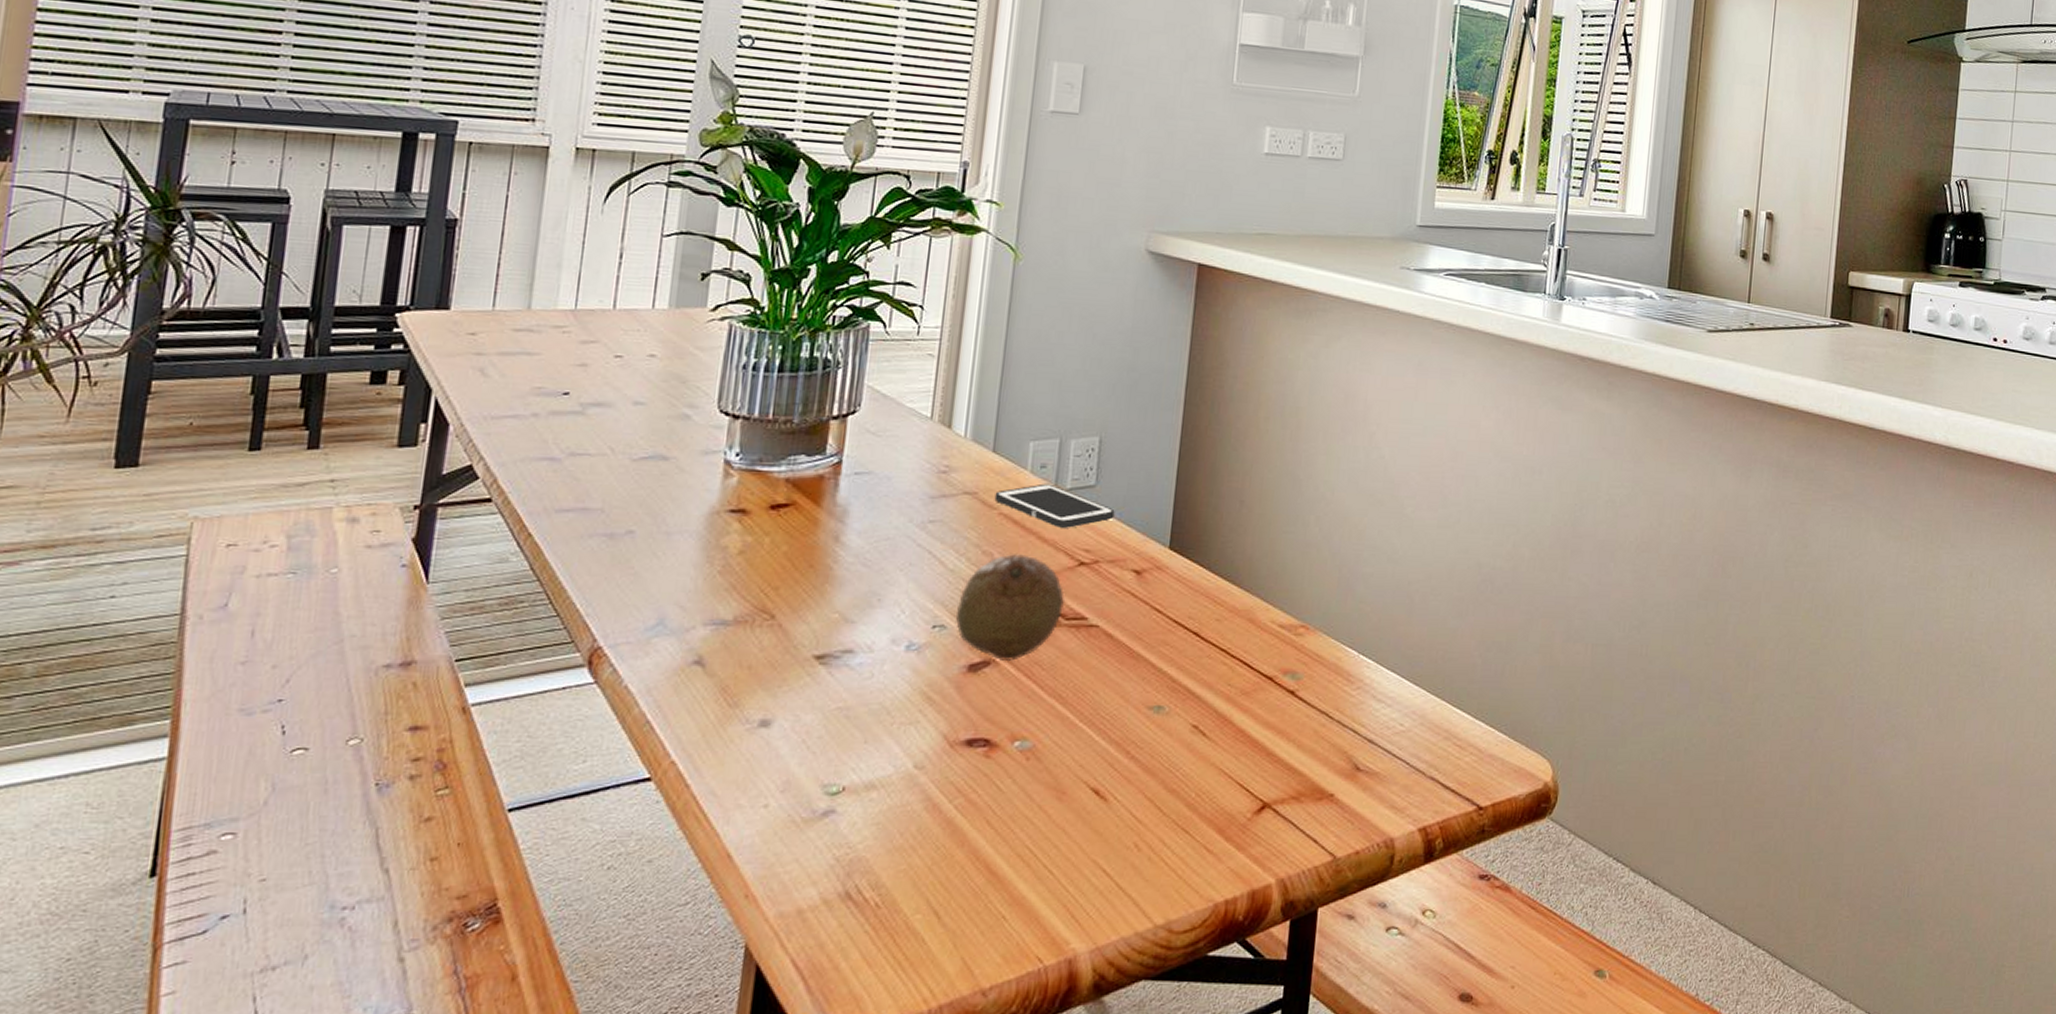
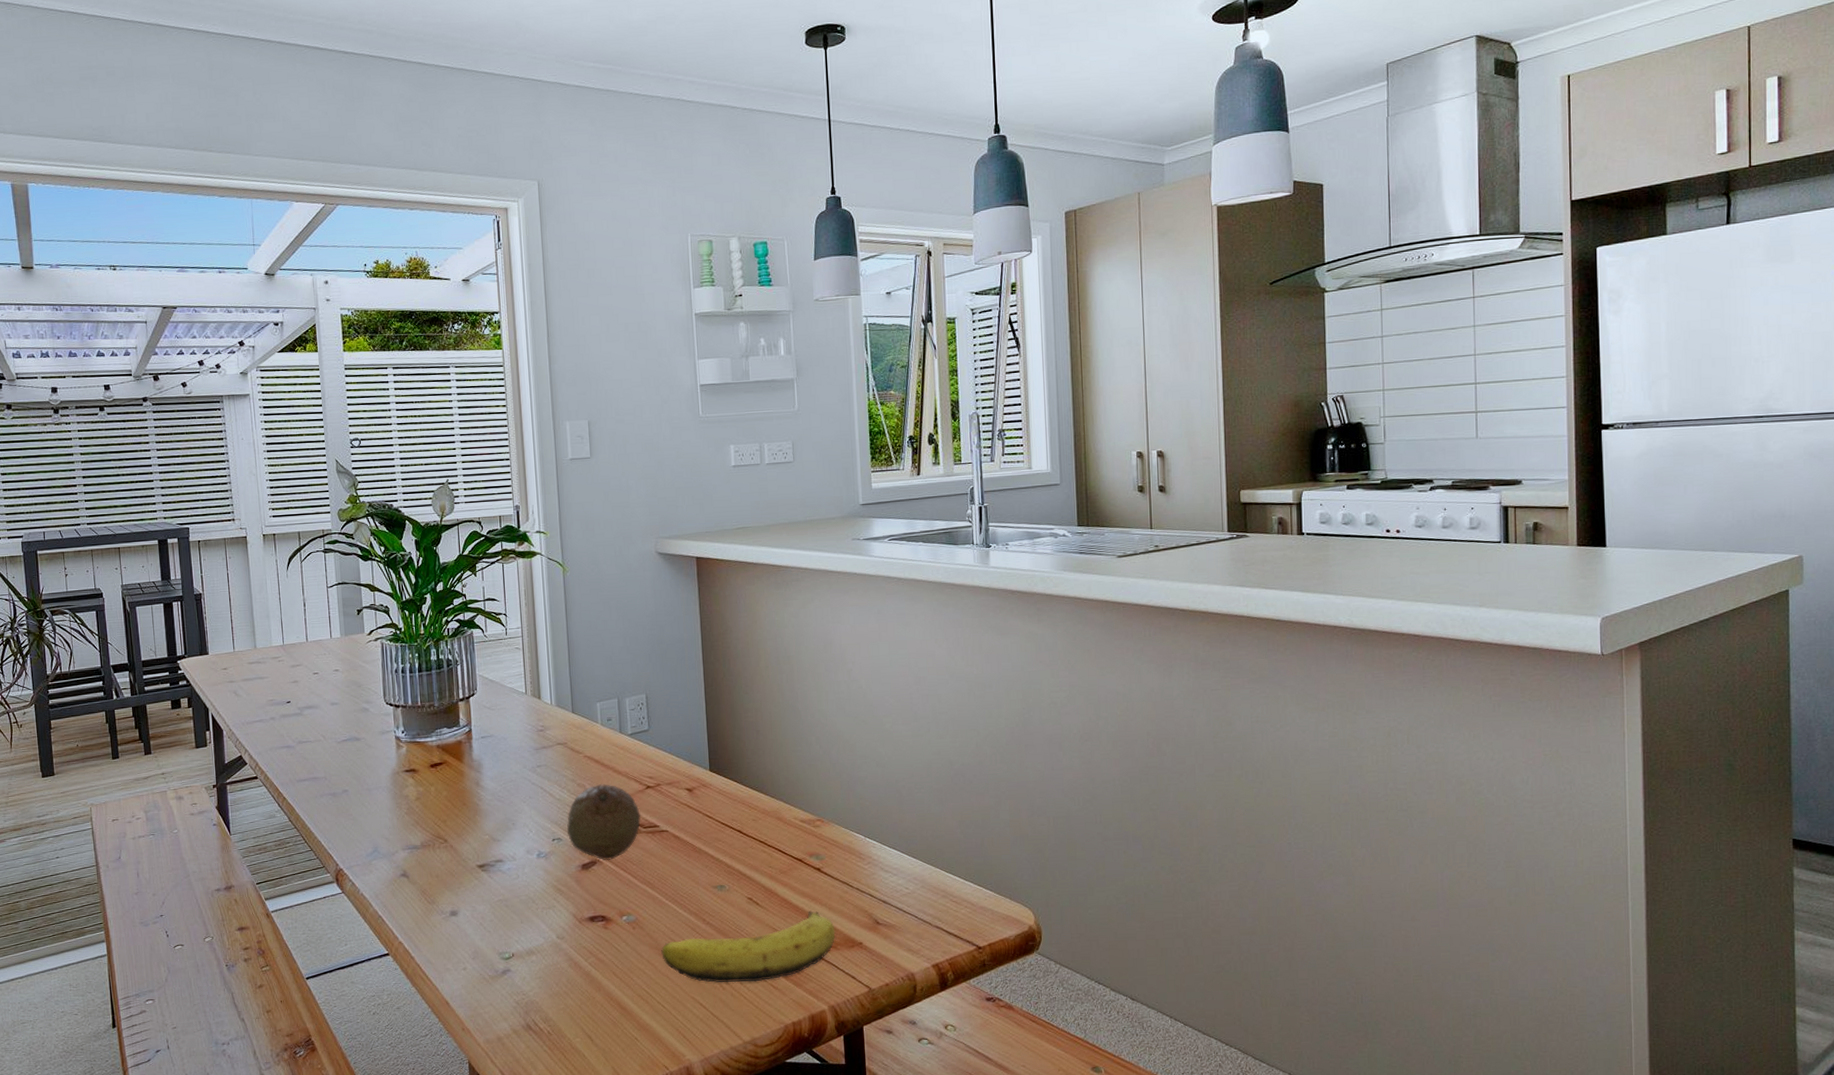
cell phone: present [994,483,1115,528] -> none [579,732,666,763]
banana: none [1060,747,1302,842] -> present [661,910,836,983]

